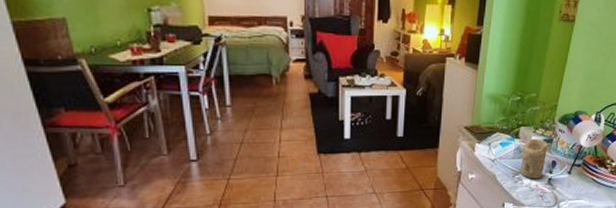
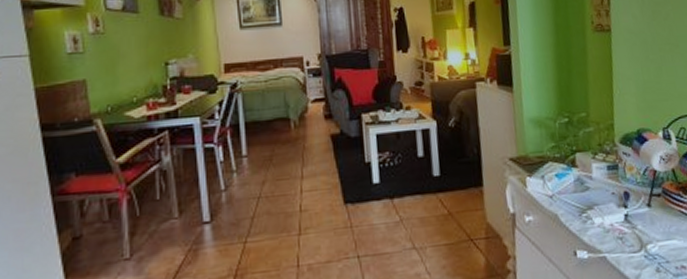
candle: present [520,138,548,179] -> none [582,165,616,217]

